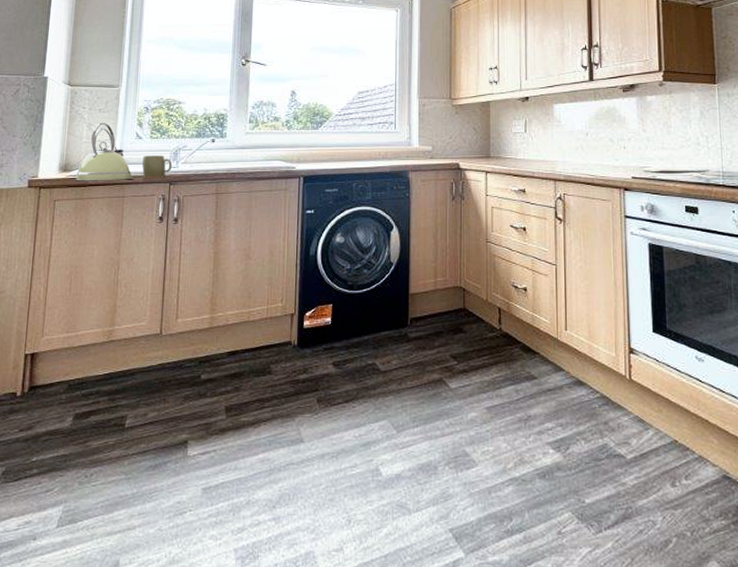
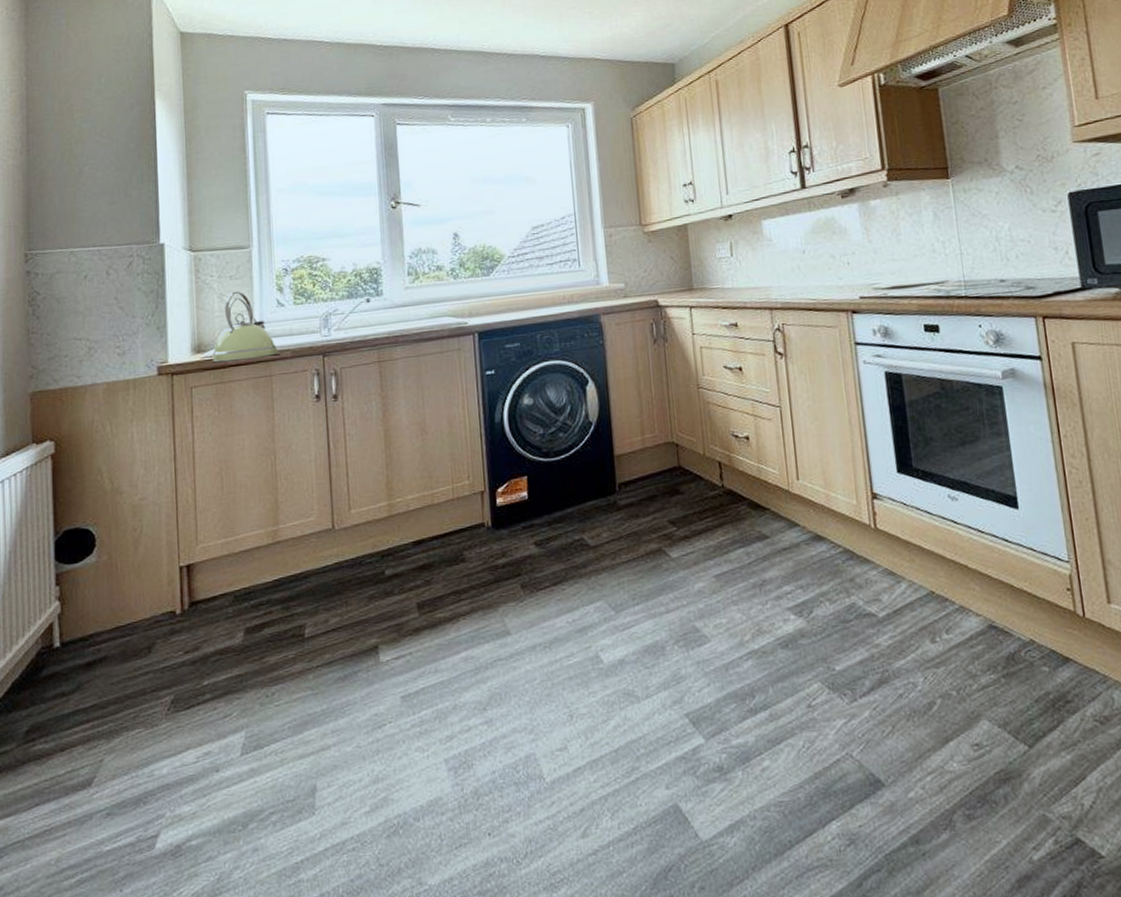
mug: present [141,155,173,178] -> none [287,323,324,351]

